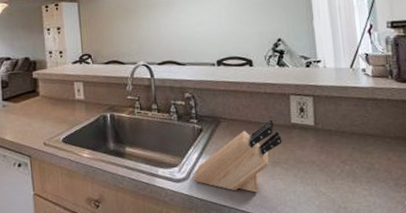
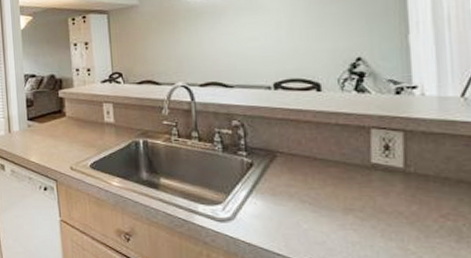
knife block: present [193,118,282,193] -> none [240,156,358,243]

